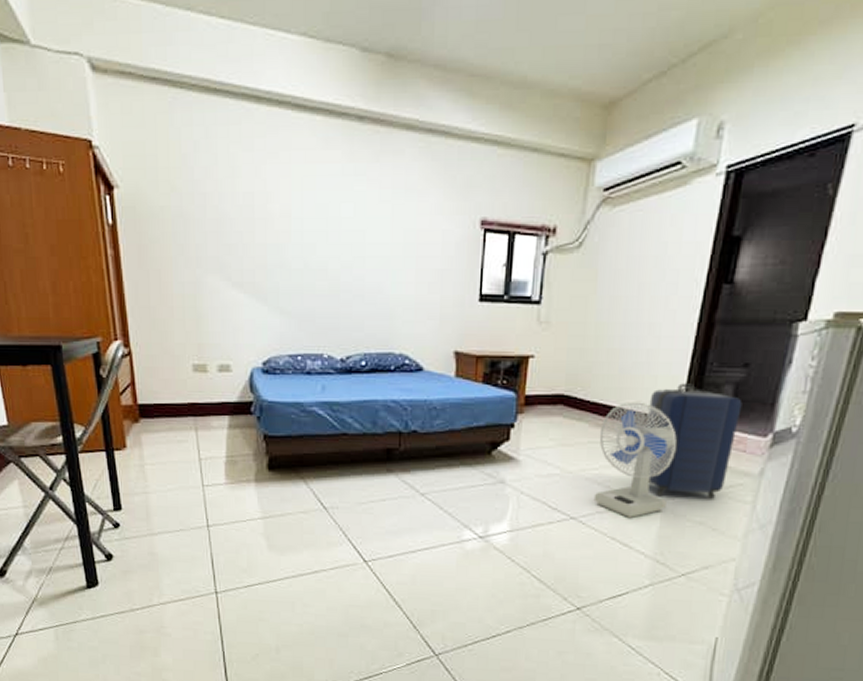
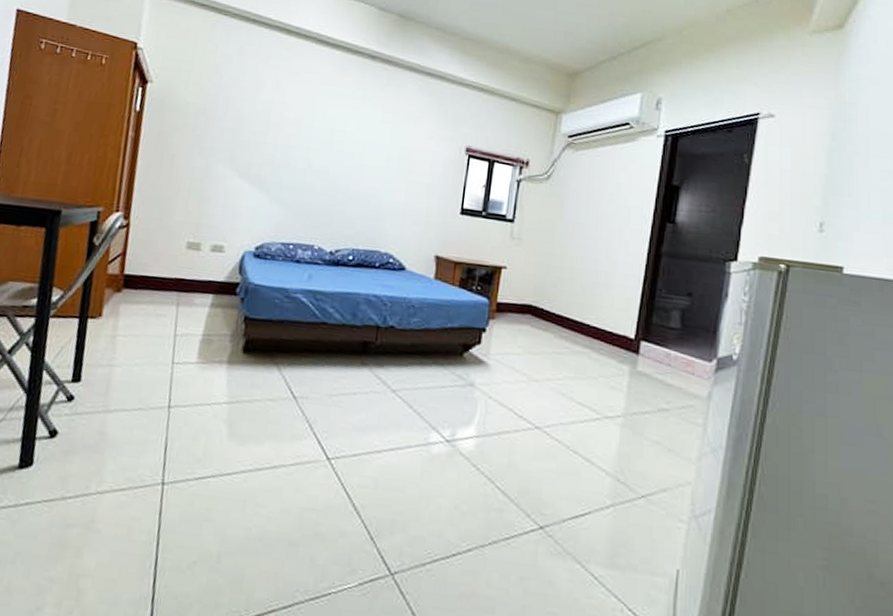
electric fan: present [593,402,677,519] -> none [557,318,633,433]
suitcase: present [646,383,742,499] -> none [605,305,689,419]

